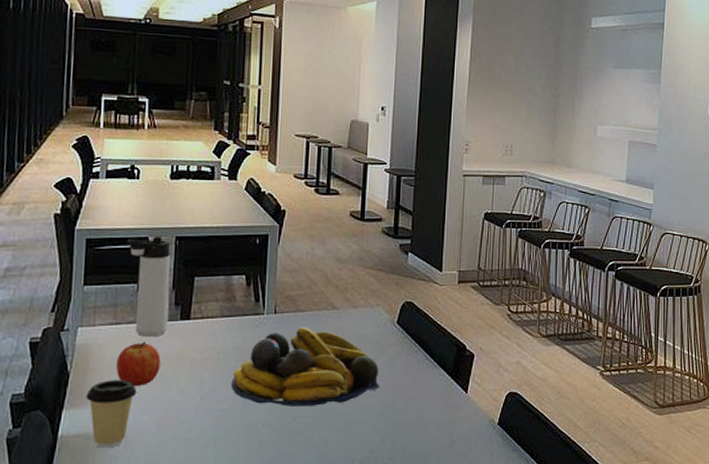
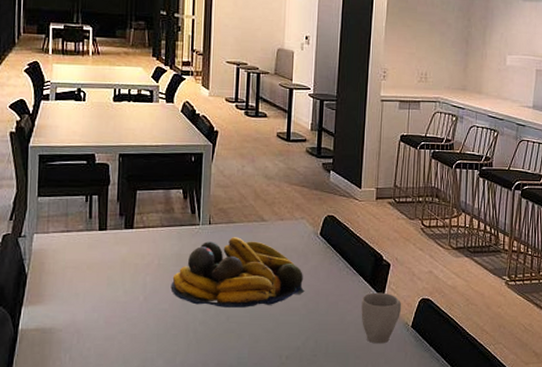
coffee cup: present [86,380,136,449] -> none [42,281,87,341]
apple: present [115,341,161,386] -> none [68,247,108,287]
thermos bottle: present [127,236,171,337] -> none [75,153,115,244]
mug: none [442,386,487,444] -> present [361,292,402,344]

